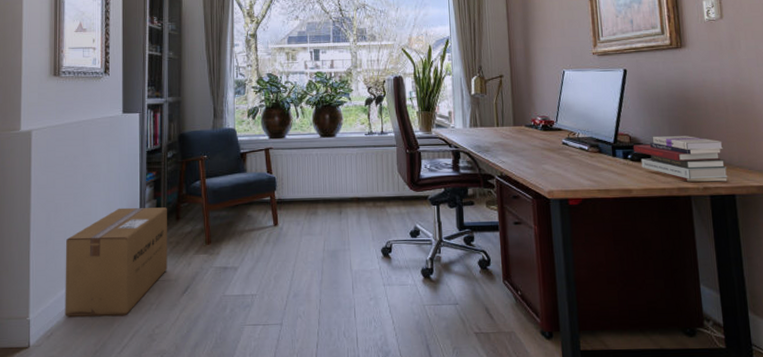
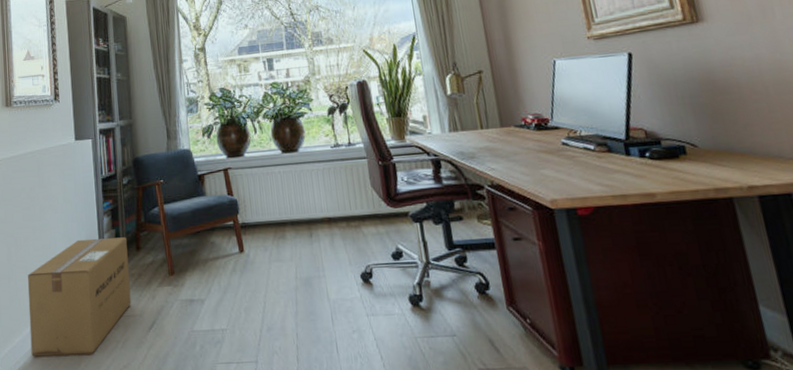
books: present [633,135,728,182] -> none [650,125,779,181]

